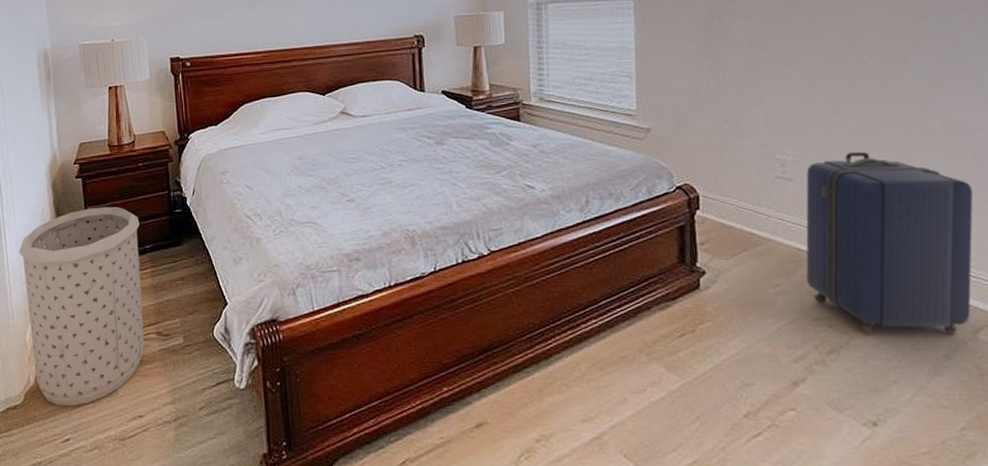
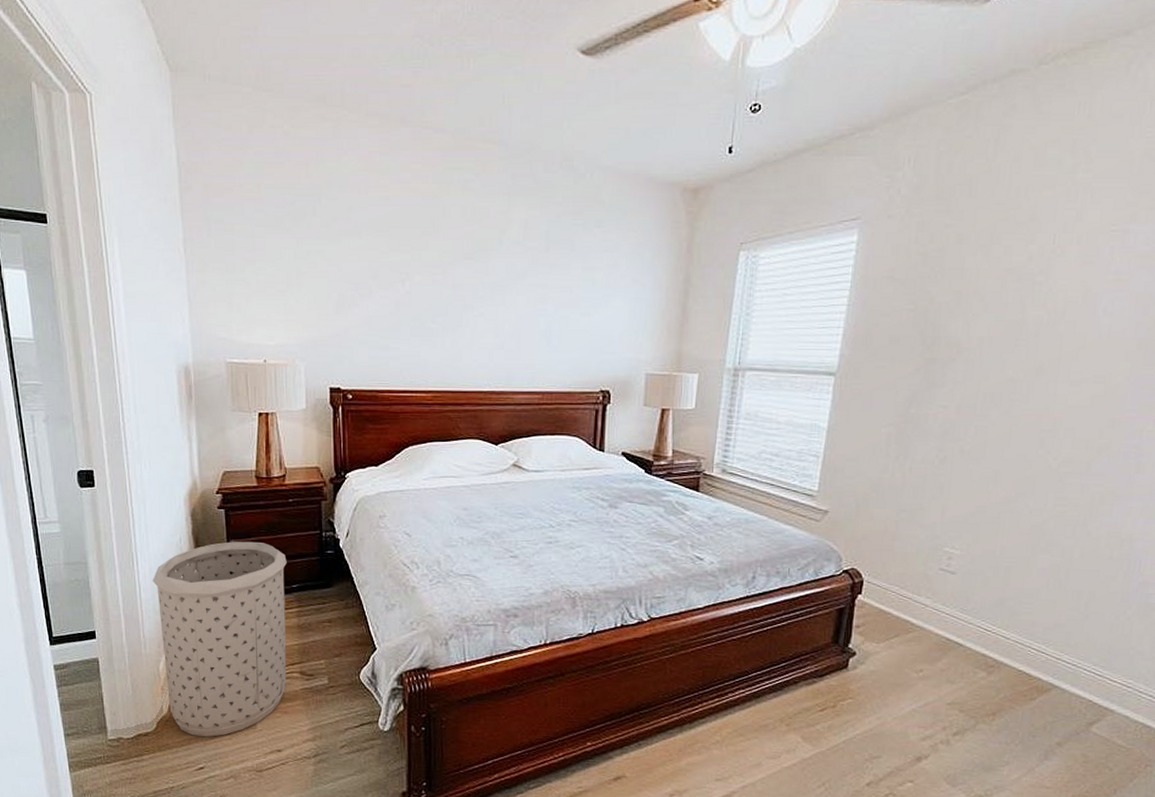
suitcase: present [806,151,974,336] -> none [949,551,1120,725]

